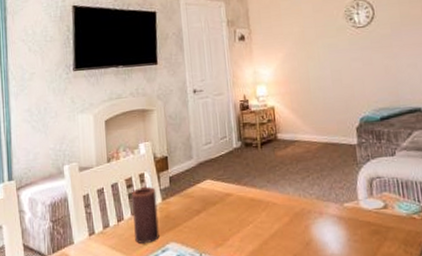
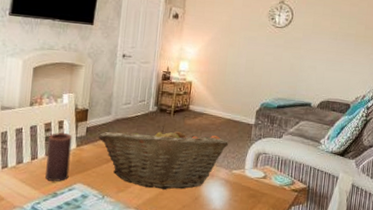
fruit basket: none [183,162,332,238] -> present [98,126,228,190]

